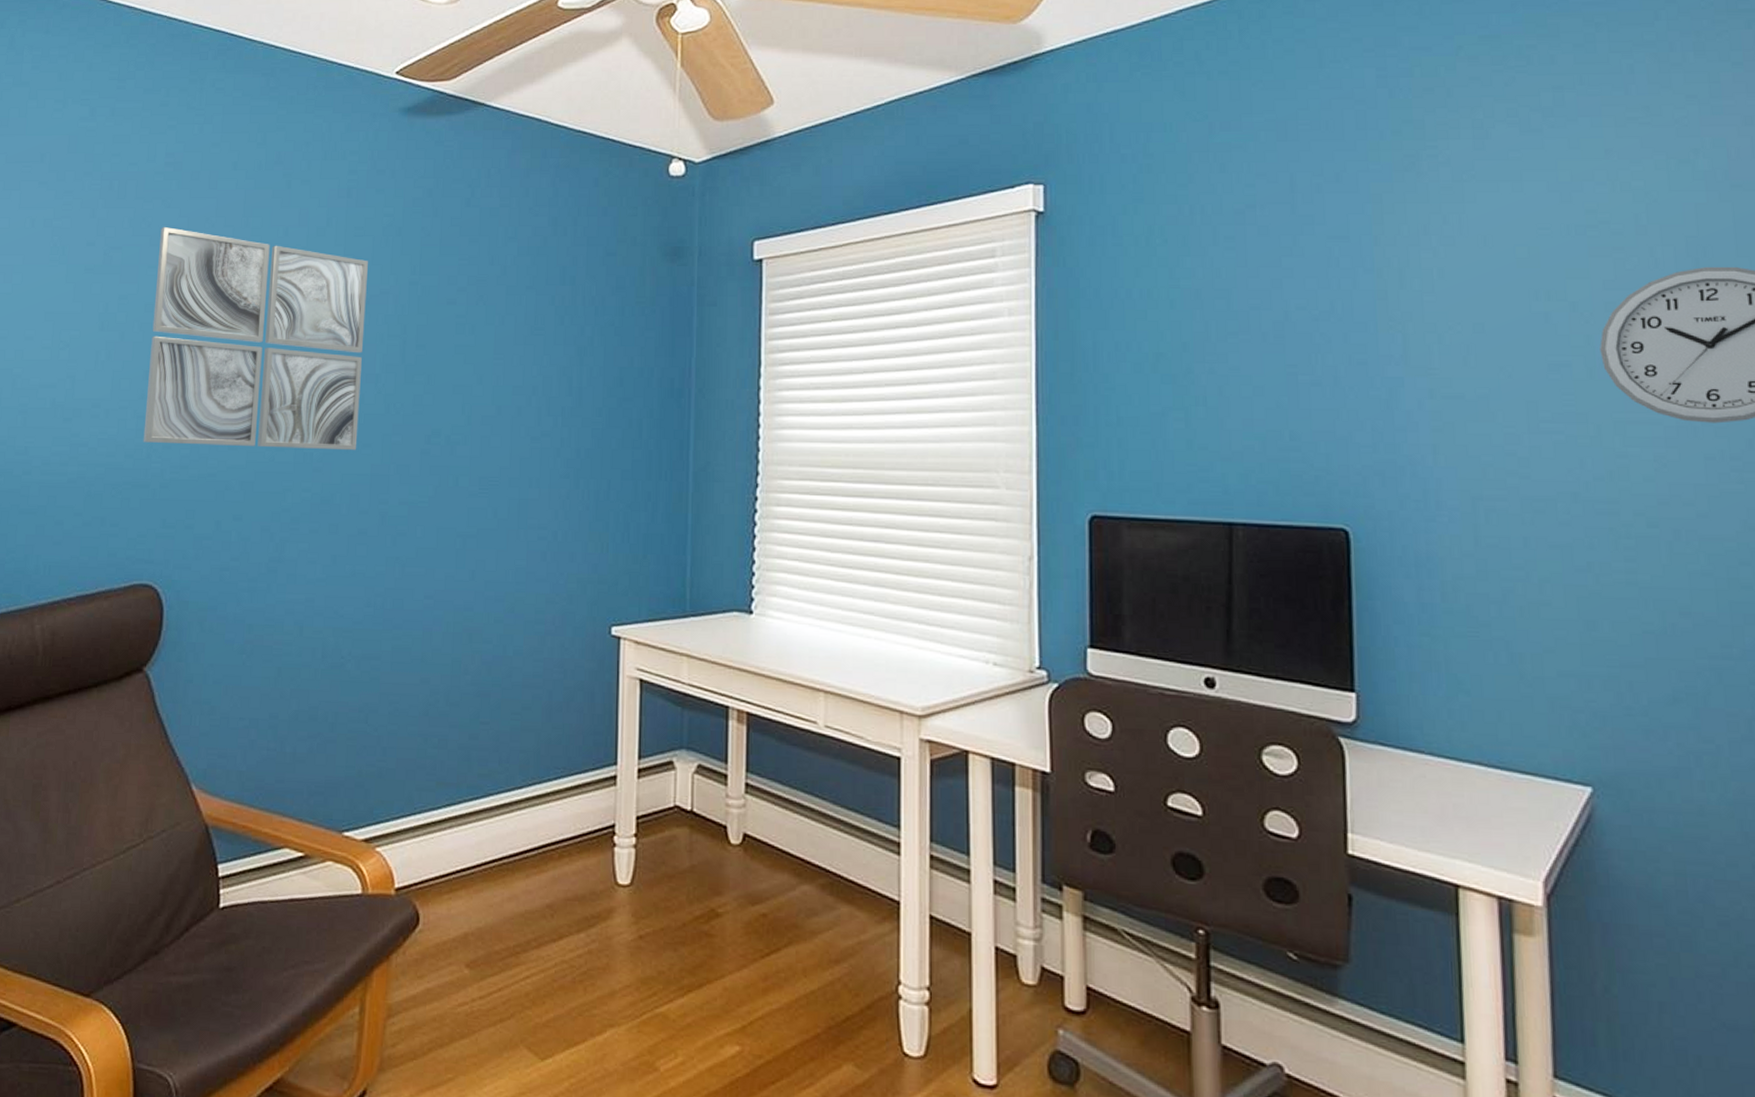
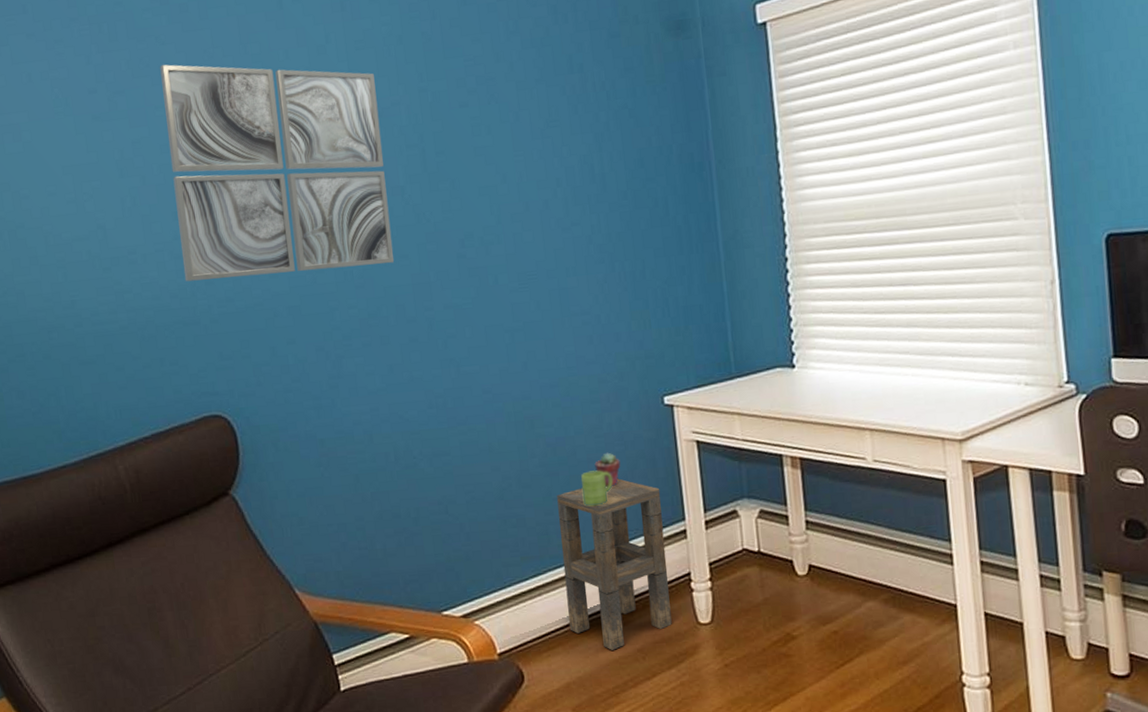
side table: none [476,709,595,902] -> present [557,478,672,650]
mug: none [511,697,546,736] -> present [580,470,613,507]
potted succulent: none [529,679,557,717] -> present [595,452,621,487]

